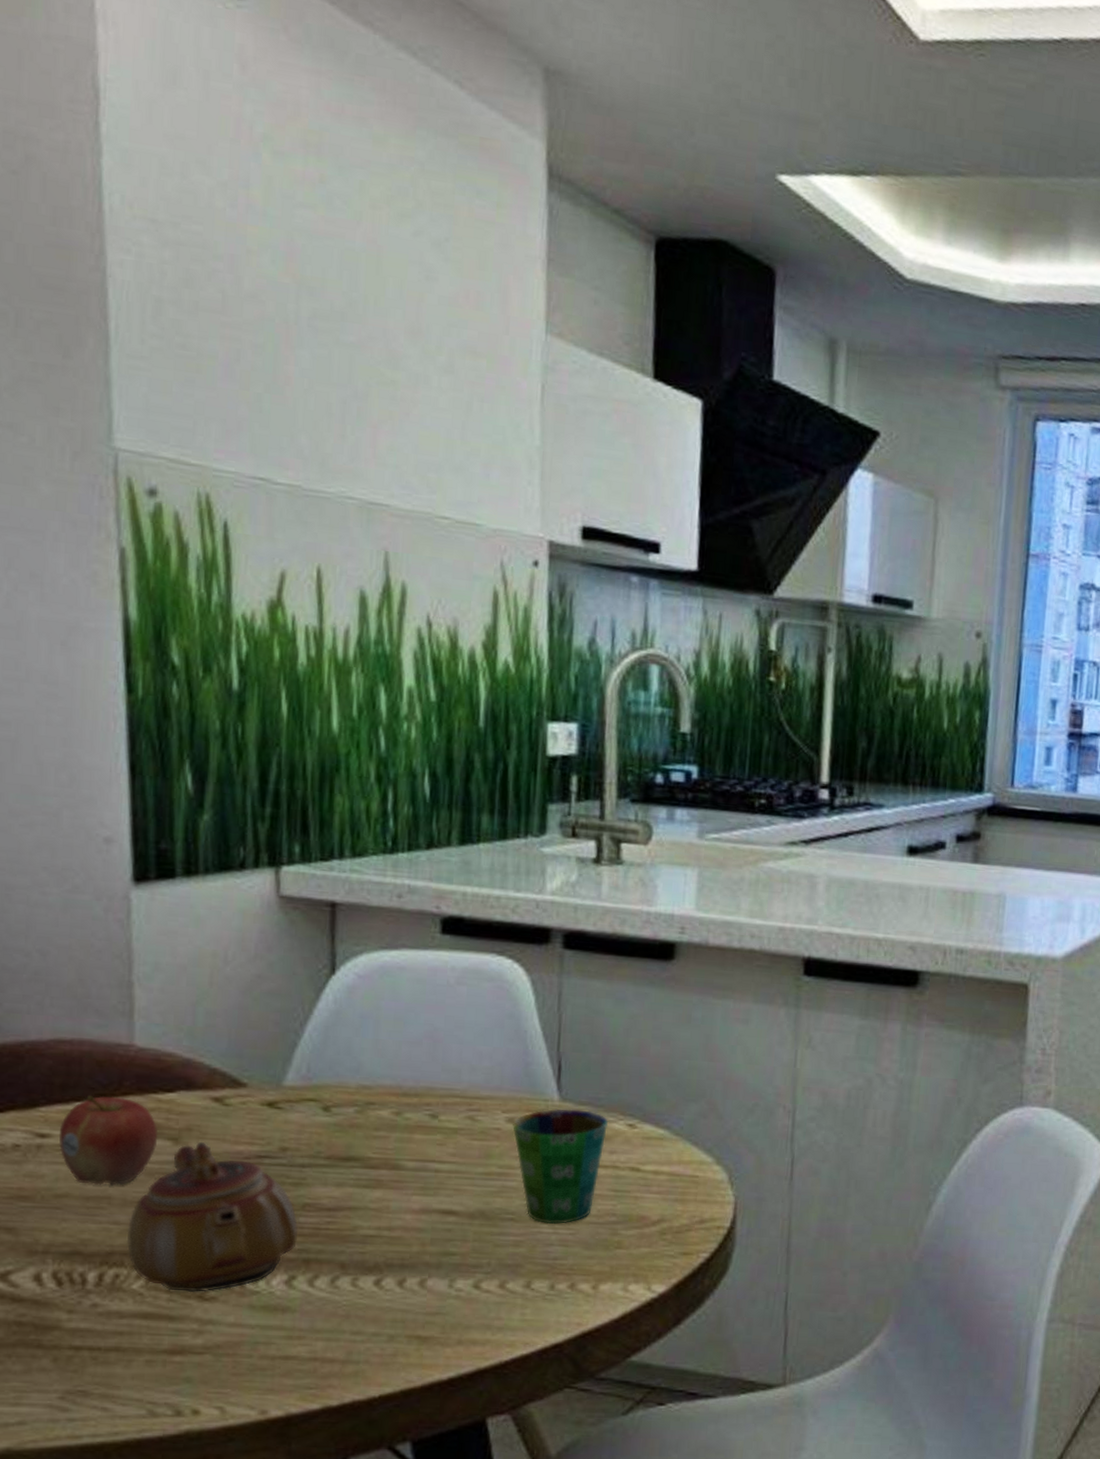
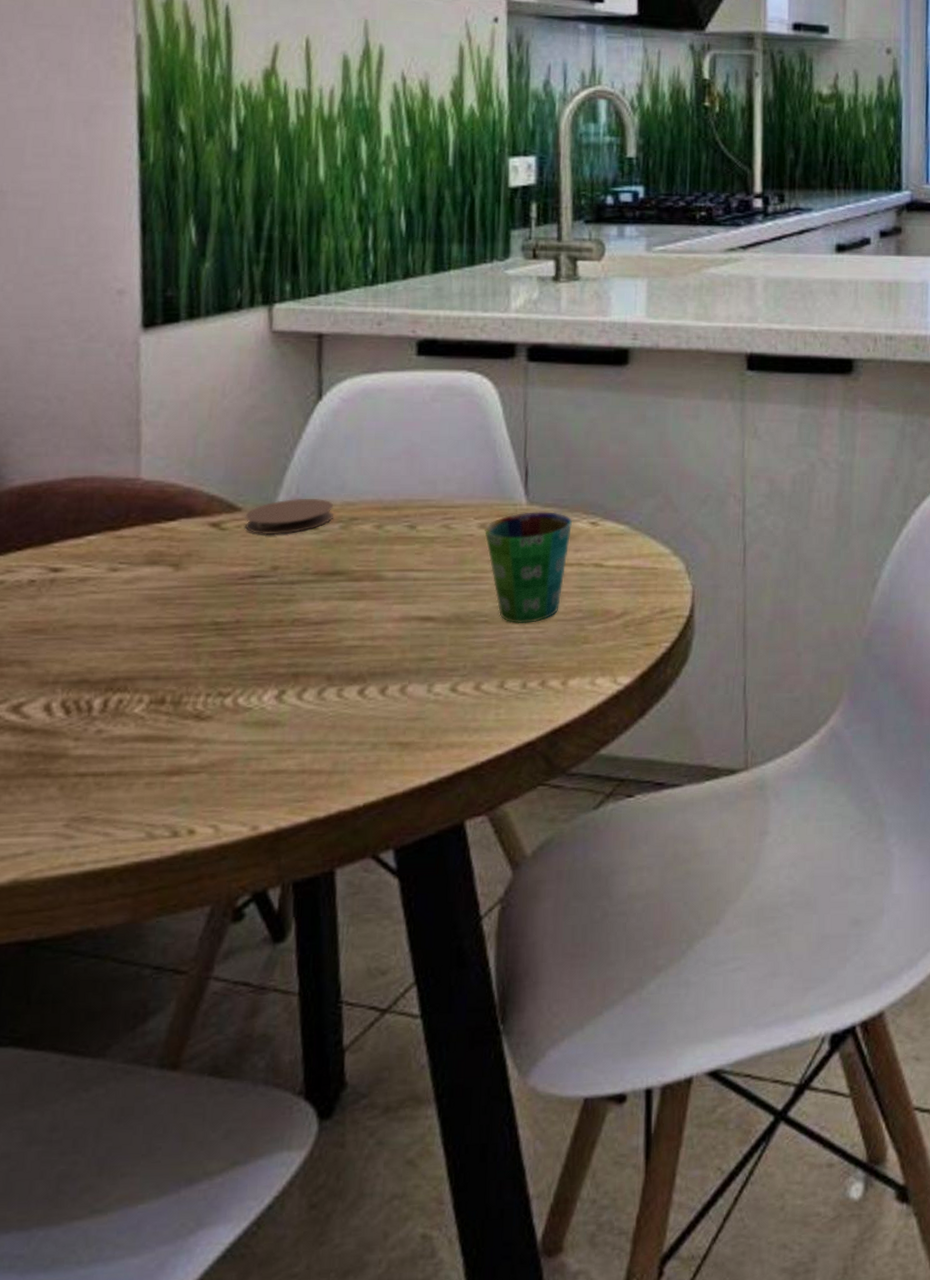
fruit: present [58,1095,159,1186] -> none [70,528,161,614]
teapot: present [126,1141,299,1292] -> none [130,565,288,713]
coaster: none [250,1077,349,1115] -> present [244,499,334,535]

